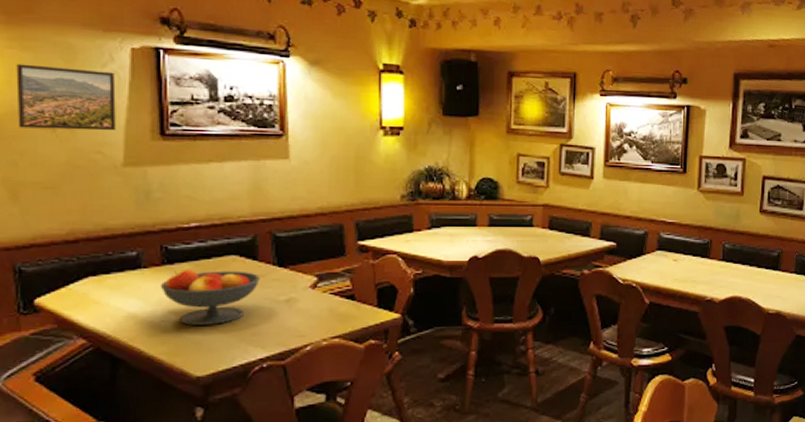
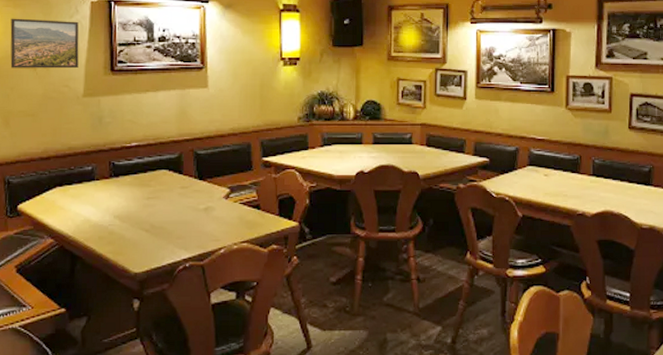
fruit bowl: present [160,269,260,325] -> none [108,182,184,229]

